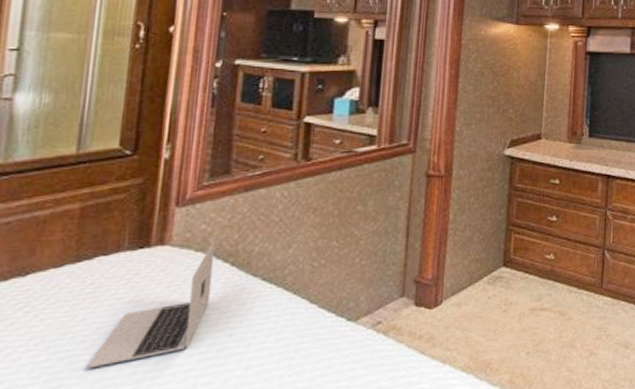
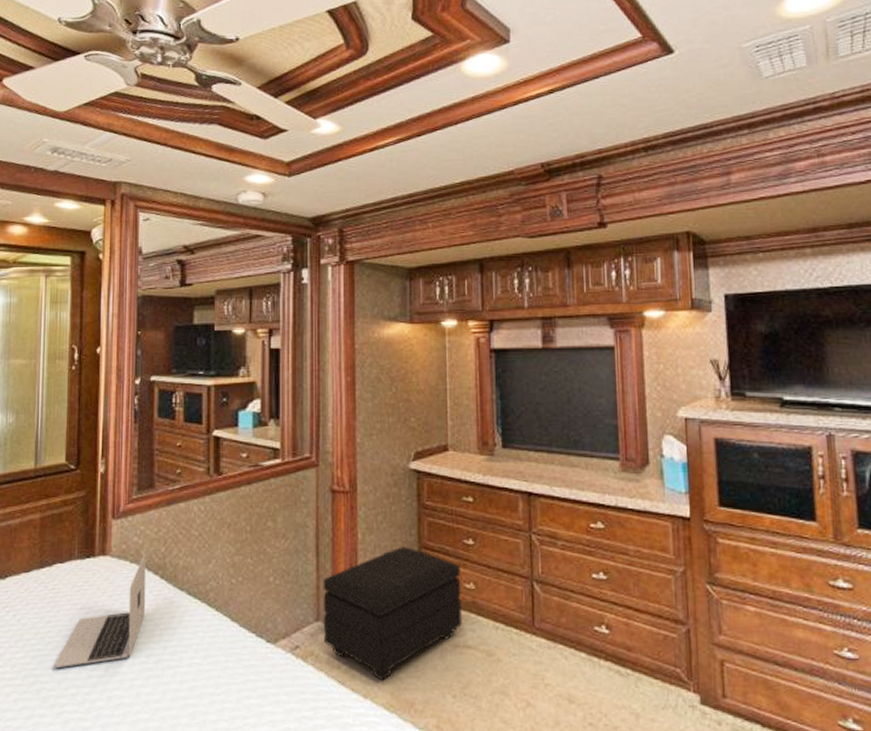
footstool: none [408,225,543,346] -> present [323,547,462,681]

